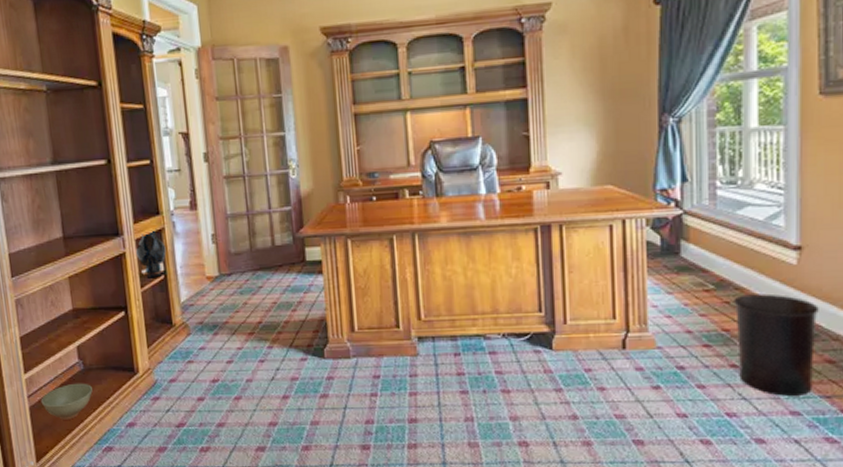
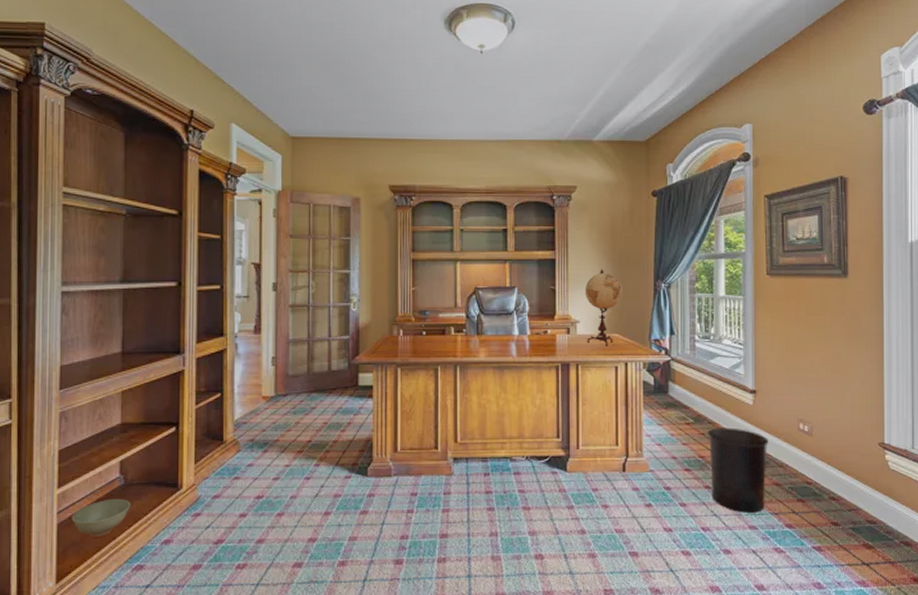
vase: present [136,228,167,279] -> none [196,349,226,396]
globe: none [566,104,618,201] -> present [584,268,624,346]

